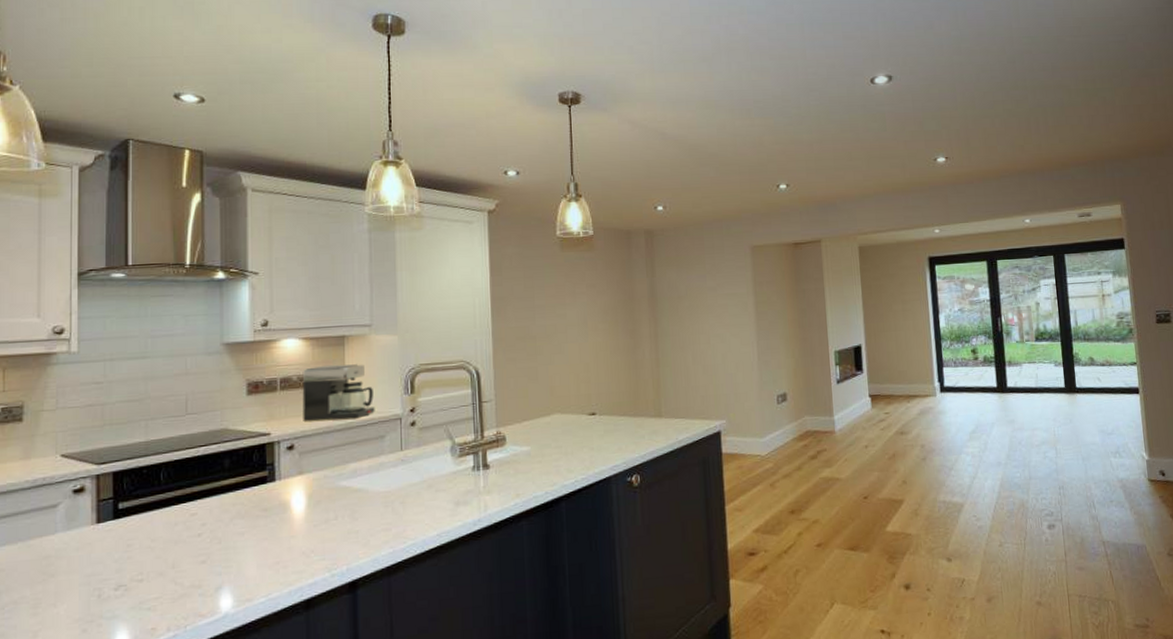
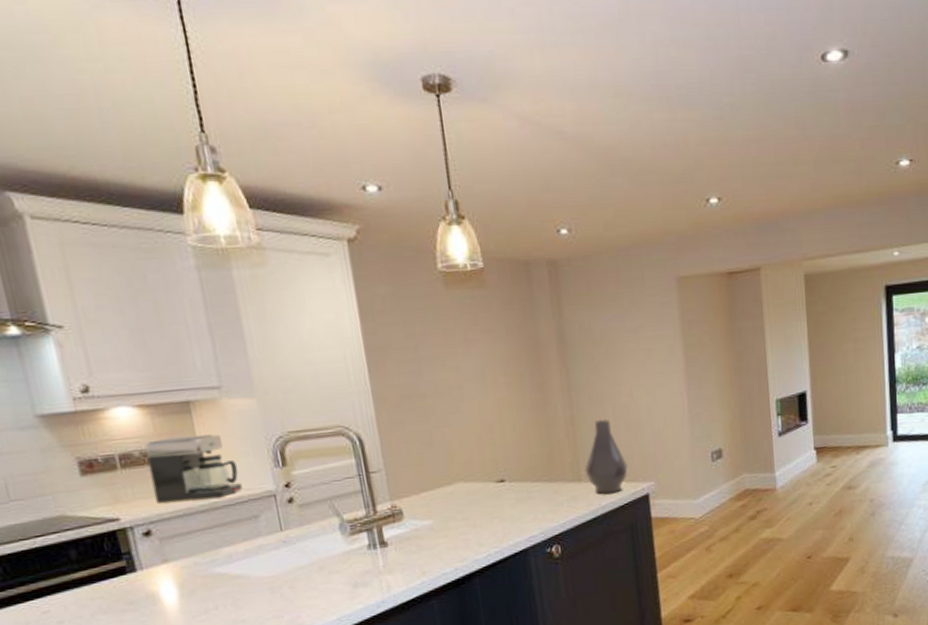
vase: none [665,362,703,430] -> present [584,419,628,495]

